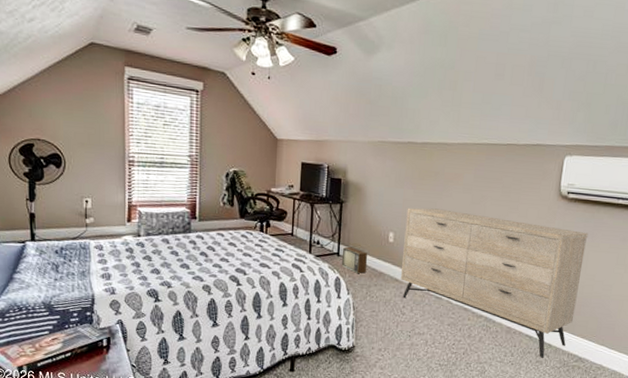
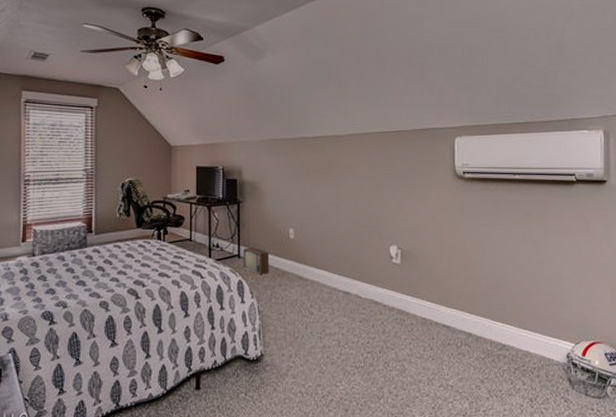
dresser: present [400,208,589,359] -> none [304,200,491,350]

